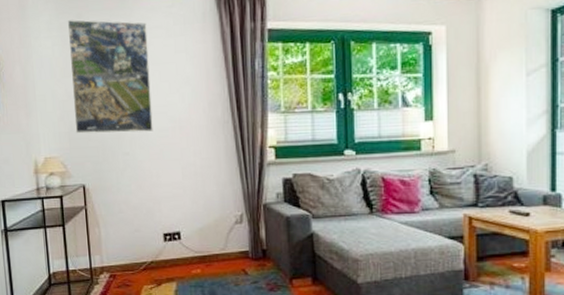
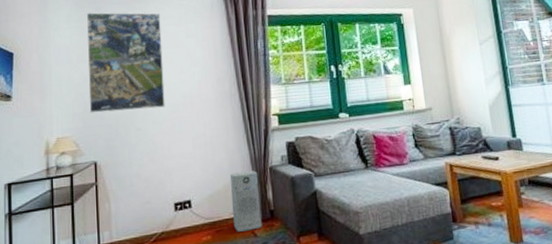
air purifier: none [221,206,253,268] -> present [230,171,262,232]

